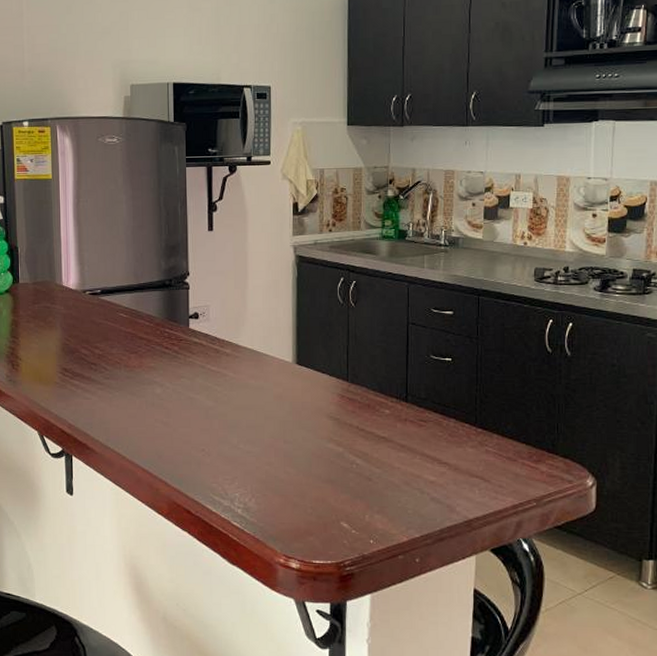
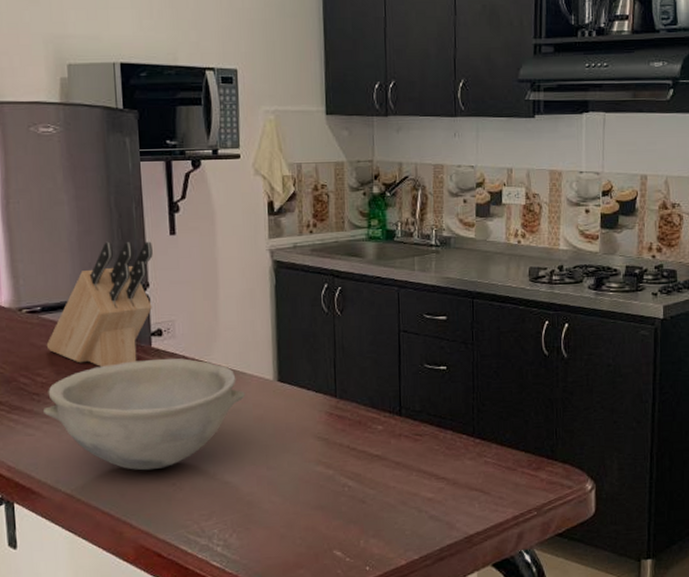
bowl: none [99,338,267,436] -> present [44,358,245,471]
knife block: none [104,235,193,344] -> present [46,241,153,368]

